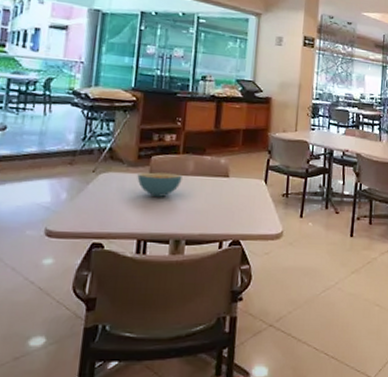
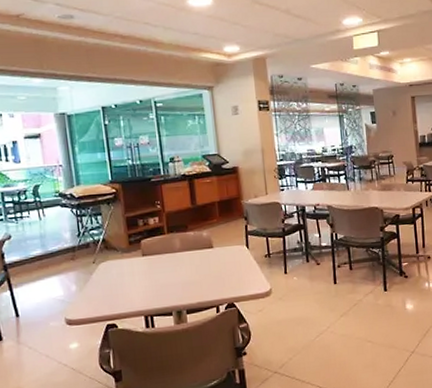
cereal bowl: present [137,172,182,197] -> none [132,252,172,276]

